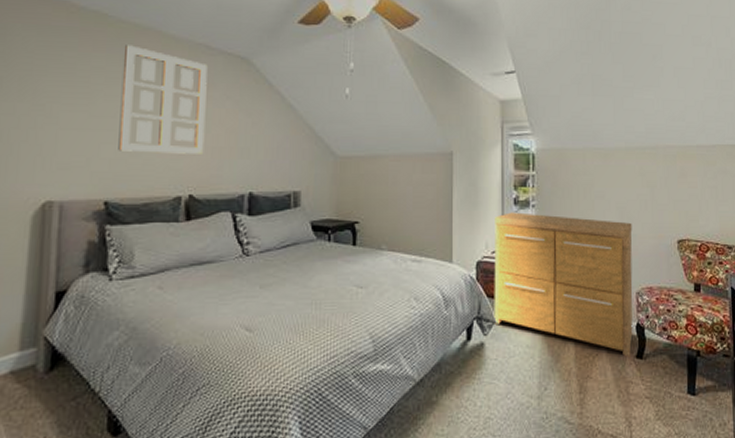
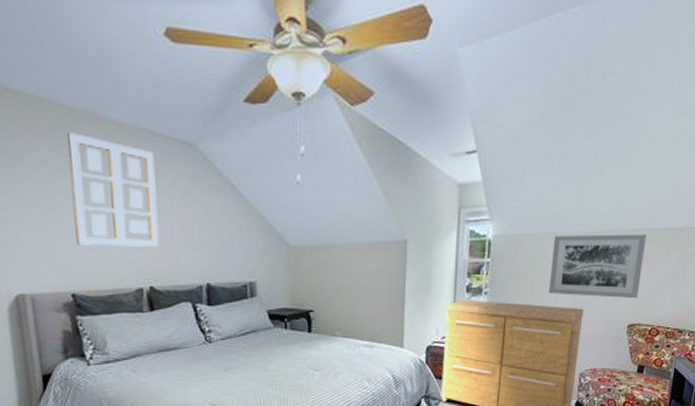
wall art: none [594,150,683,214] -> present [548,234,647,299]

